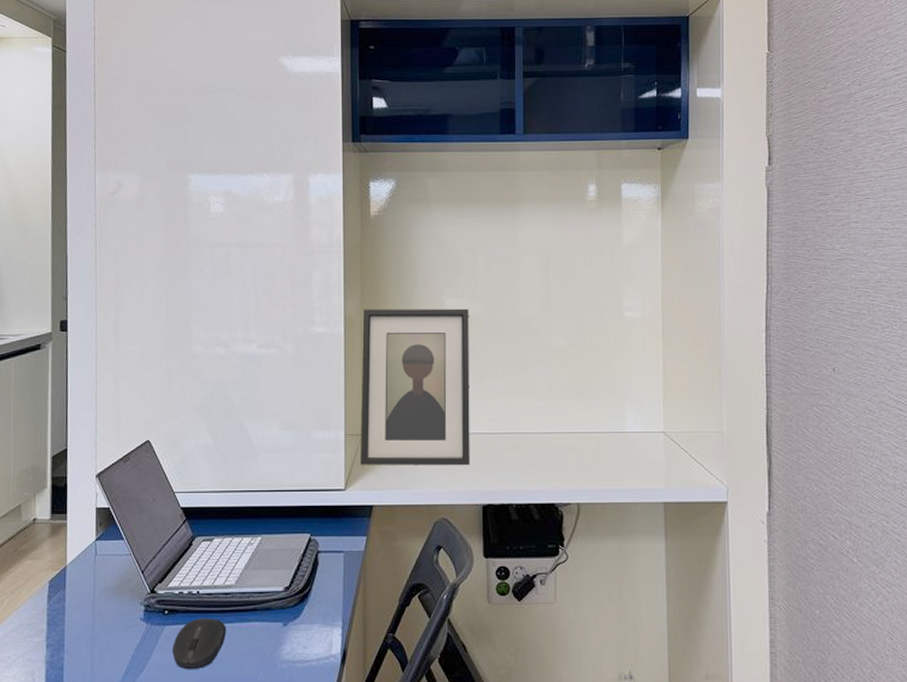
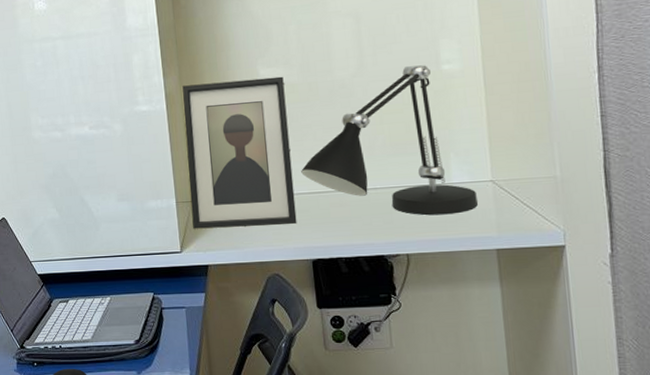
desk lamp: none [479,309,649,464] -> present [301,65,478,215]

